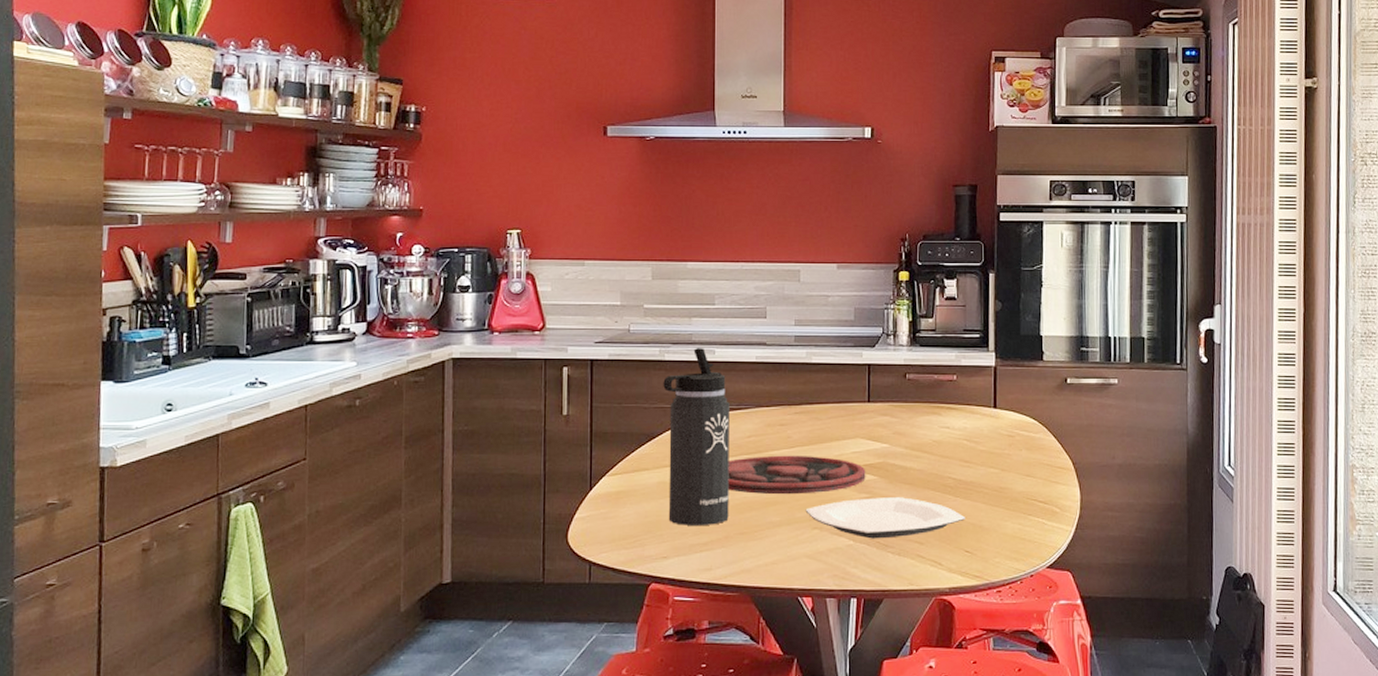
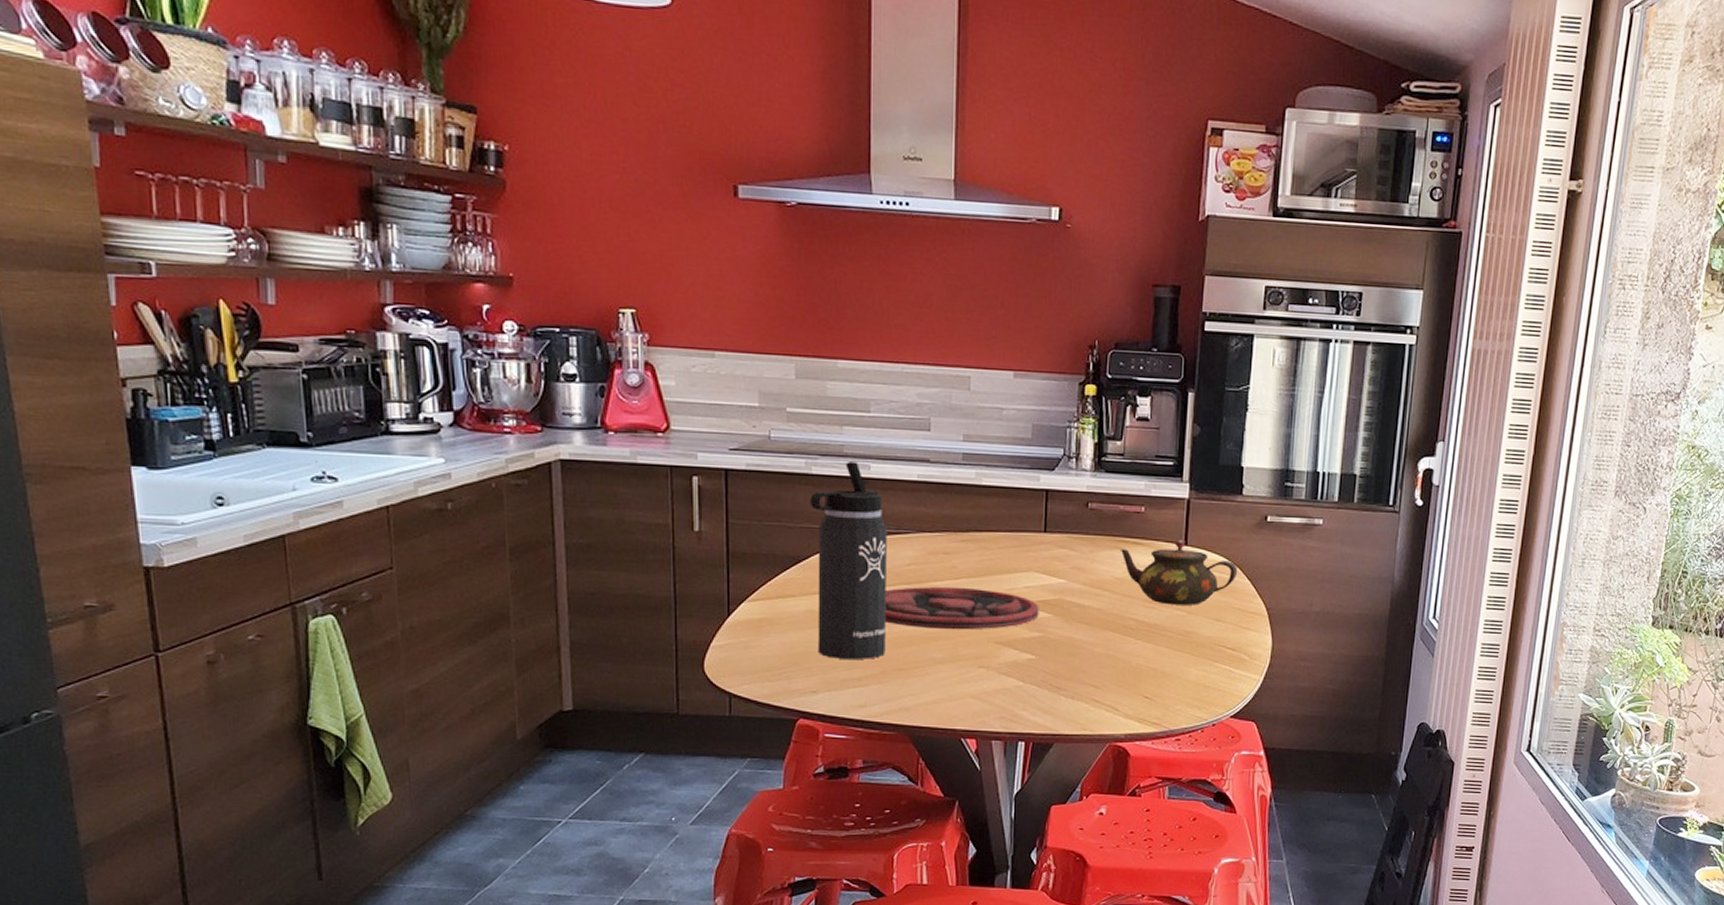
plate: present [805,497,965,539] -> none [971,637,1146,681]
teapot: none [936,404,1044,463] -> present [1120,540,1238,605]

